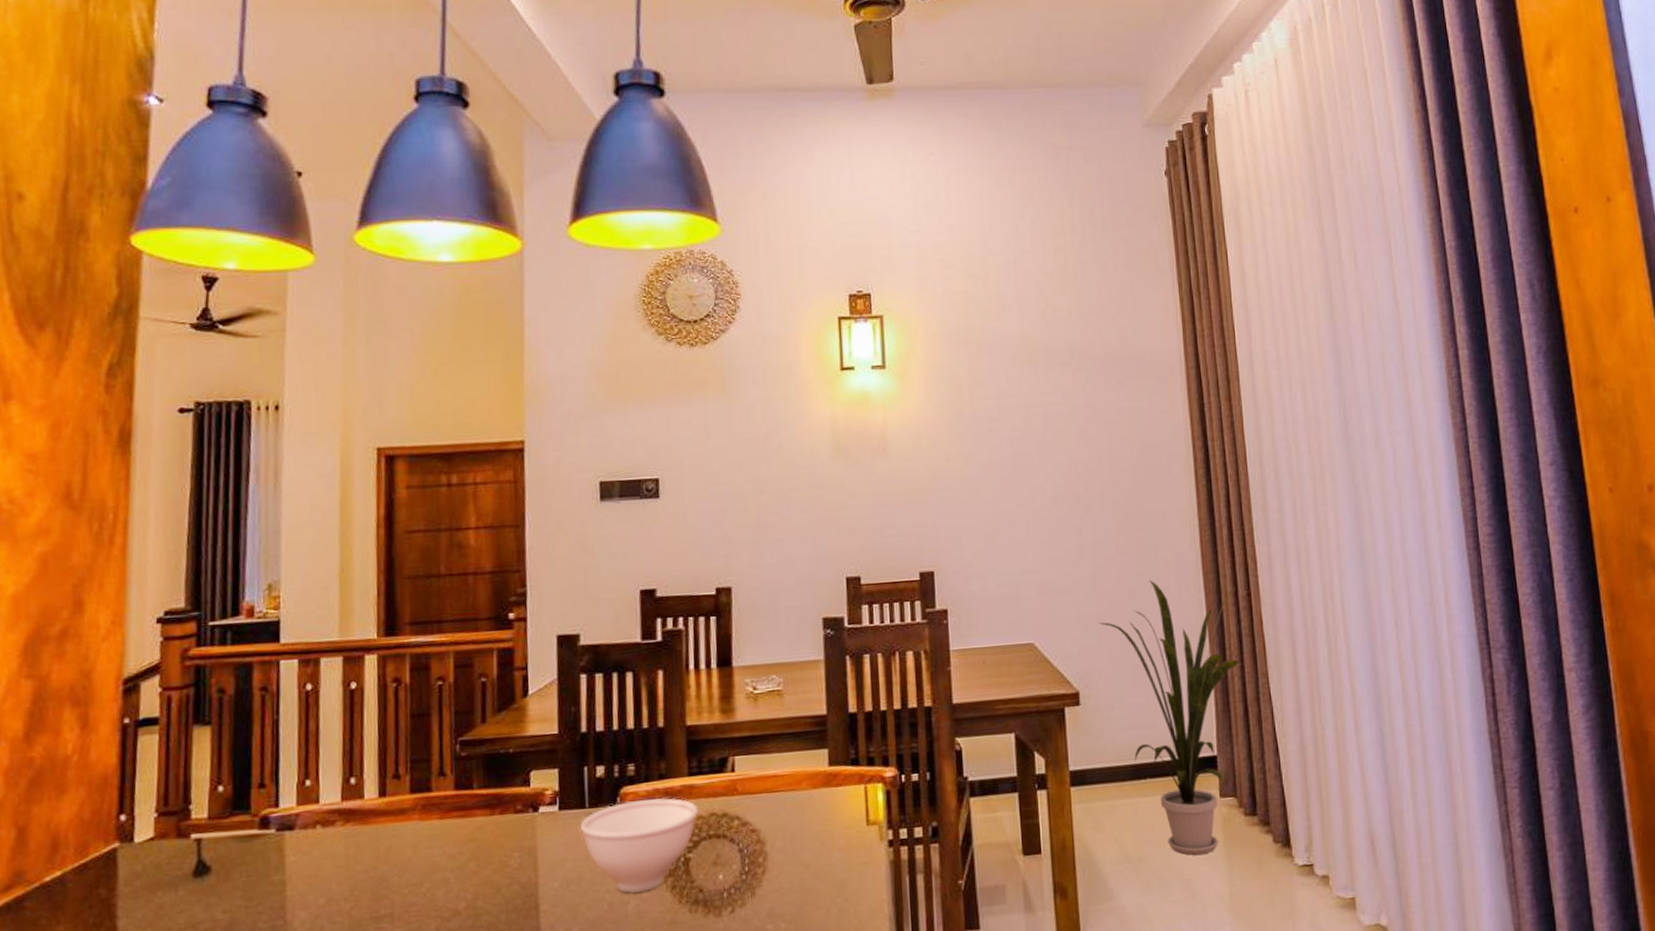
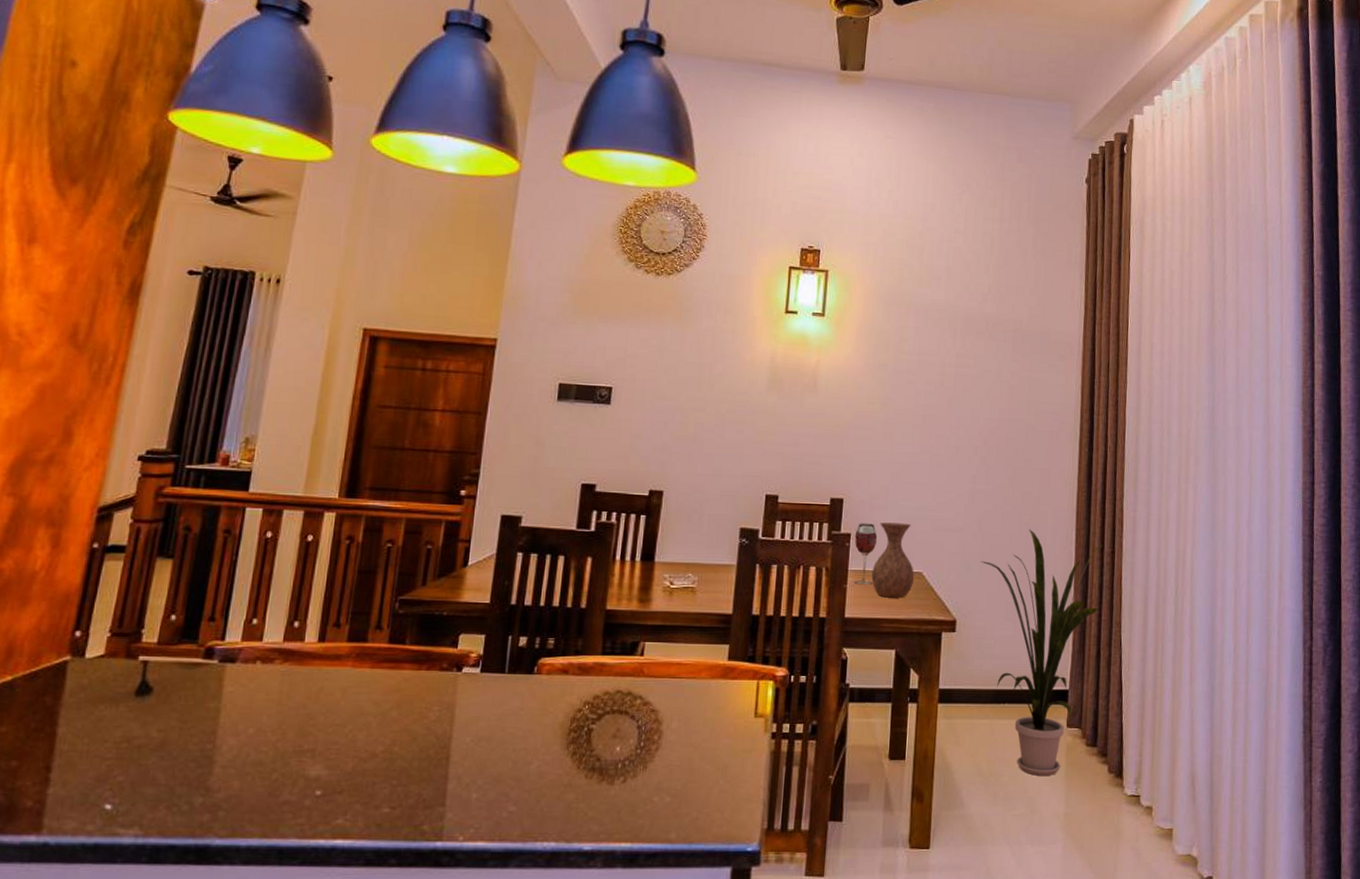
bowl: present [581,798,699,894] -> none [498,672,607,756]
wineglass: none [952,595,980,666] -> present [854,523,878,585]
vase: none [976,590,1025,677] -> present [871,522,914,598]

